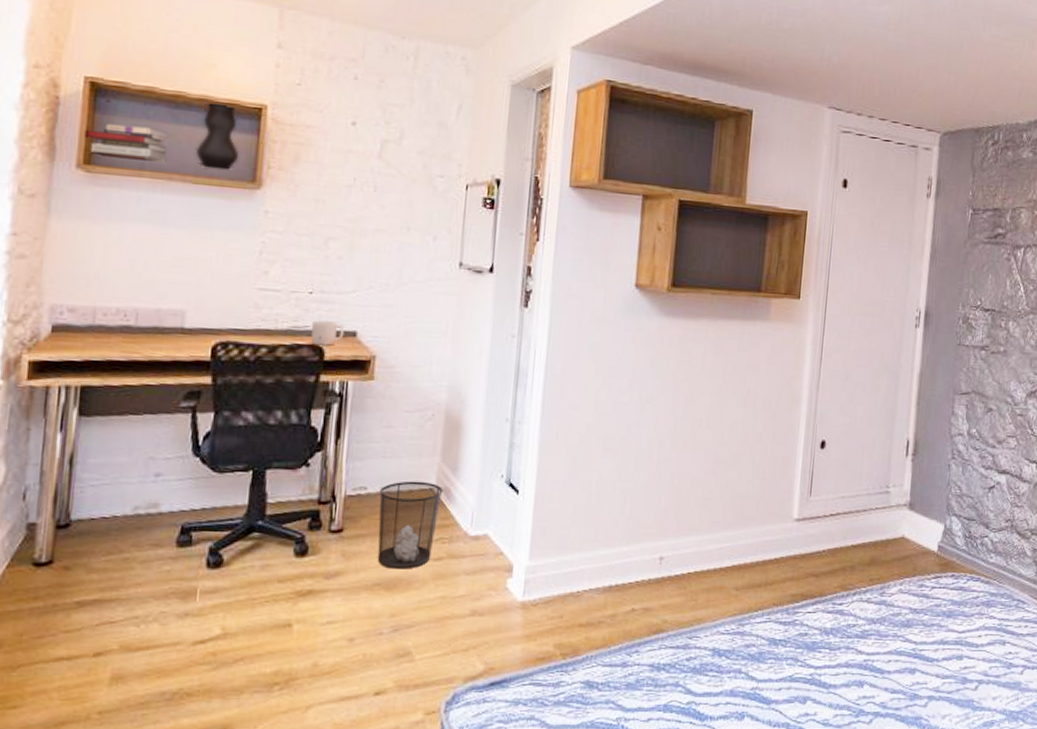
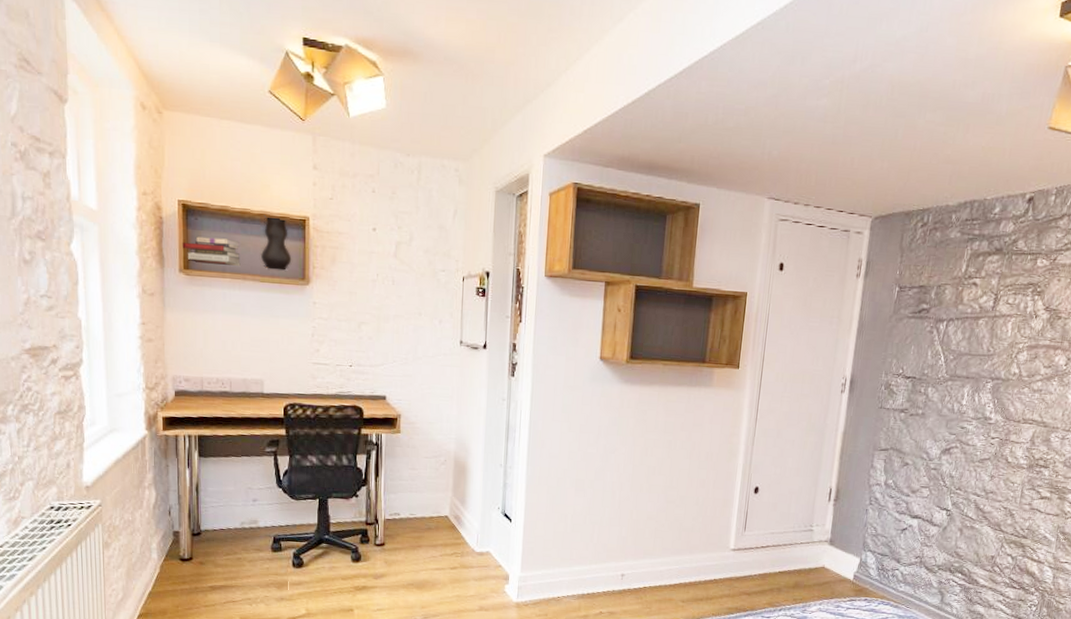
mug: present [311,320,345,346] -> none [353,387,377,407]
waste bin: present [377,481,443,569] -> none [409,509,455,575]

